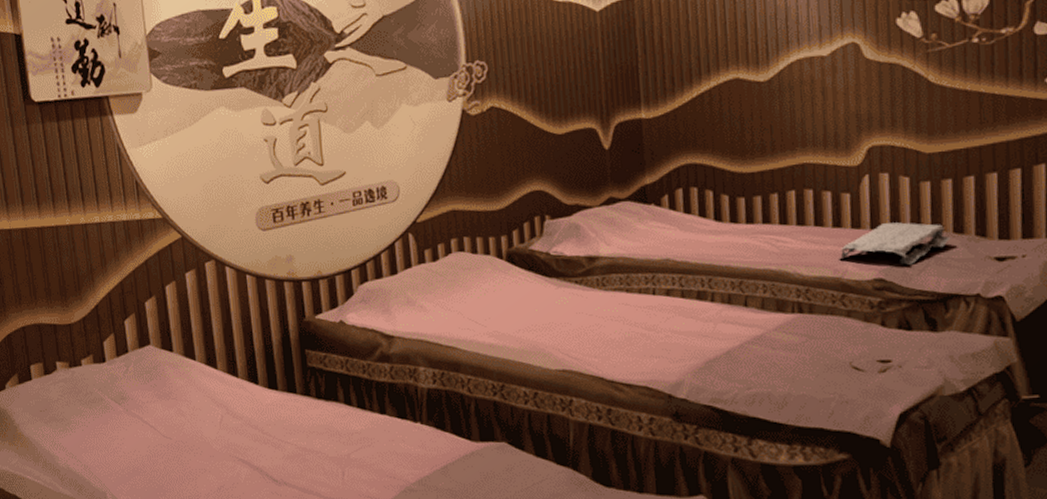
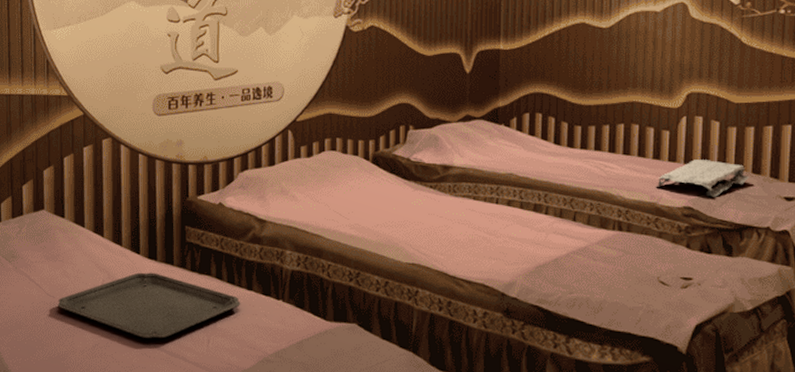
tray: none [175,403,375,475] -> present [57,272,241,339]

